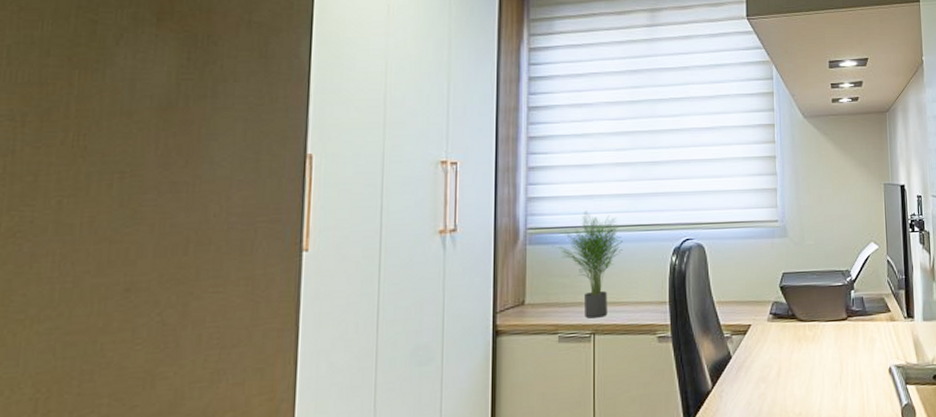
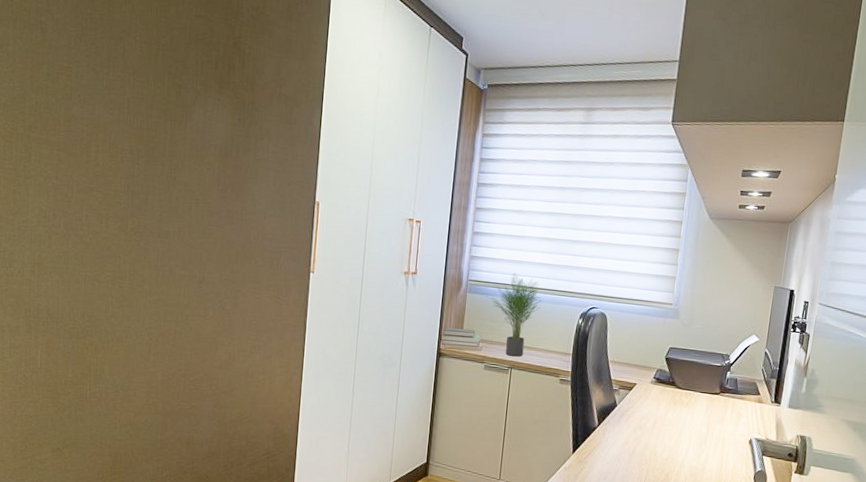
books: none [497,291,554,325] -> present [441,327,483,352]

